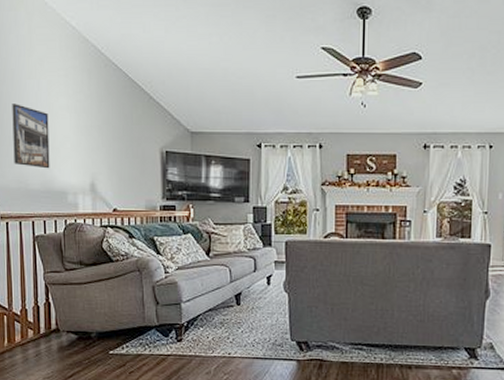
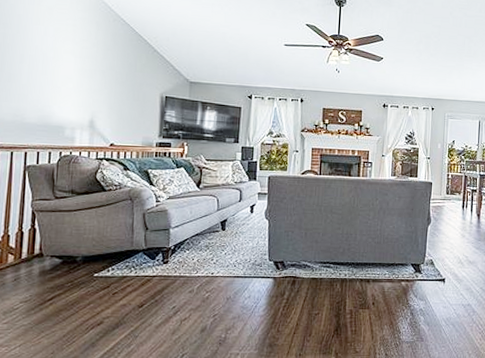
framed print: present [12,104,50,169] -> none [11,45,53,105]

